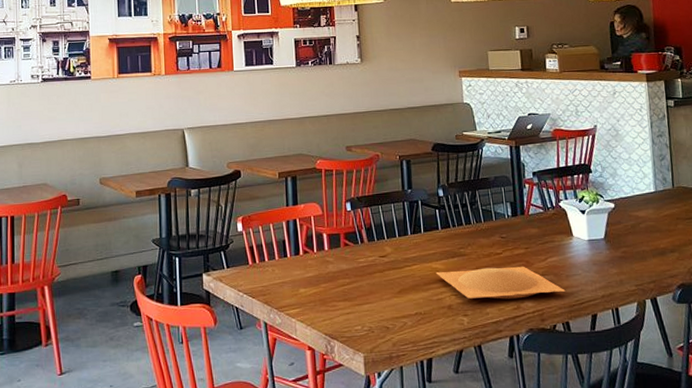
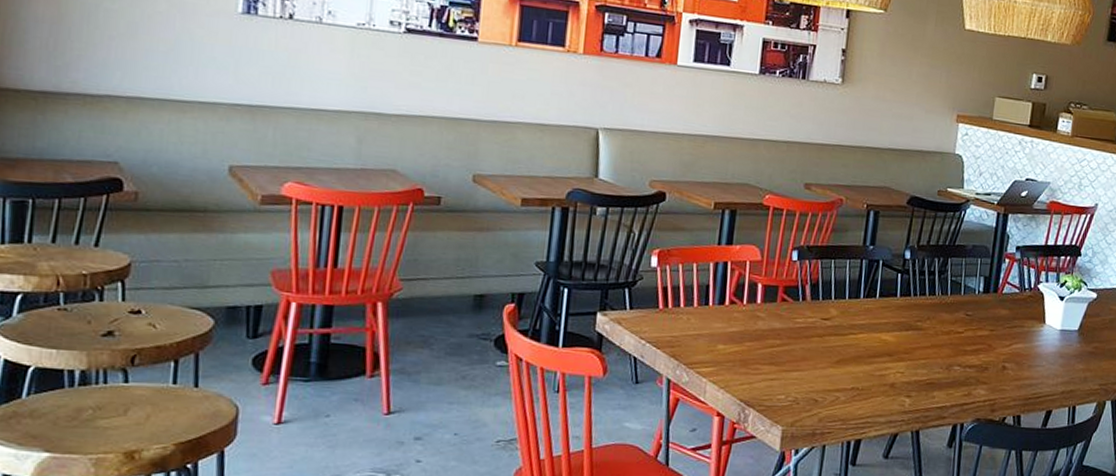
plate: present [435,266,566,300] -> none [884,344,1024,385]

